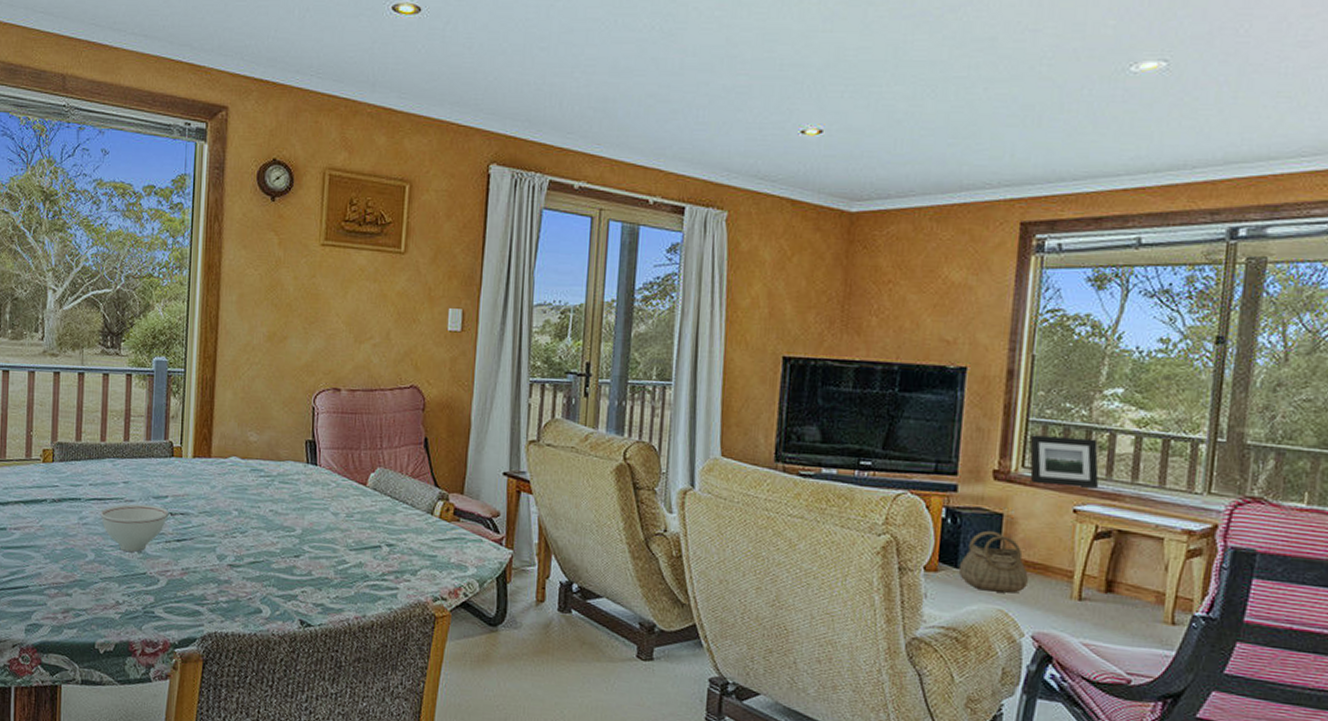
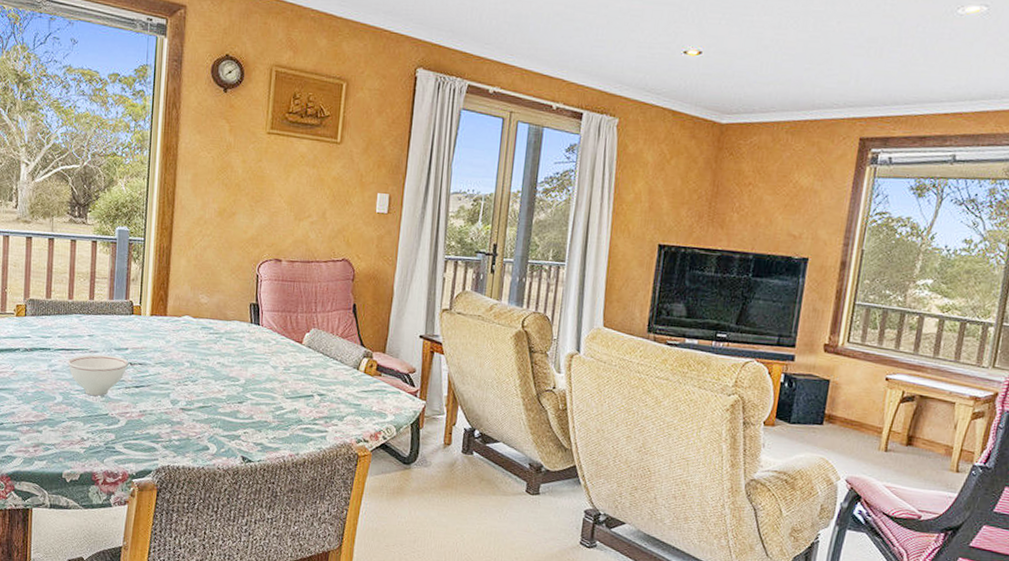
basket: present [958,530,1028,594] -> none [791,393,847,445]
picture frame: present [1029,435,1099,489] -> none [853,316,909,361]

